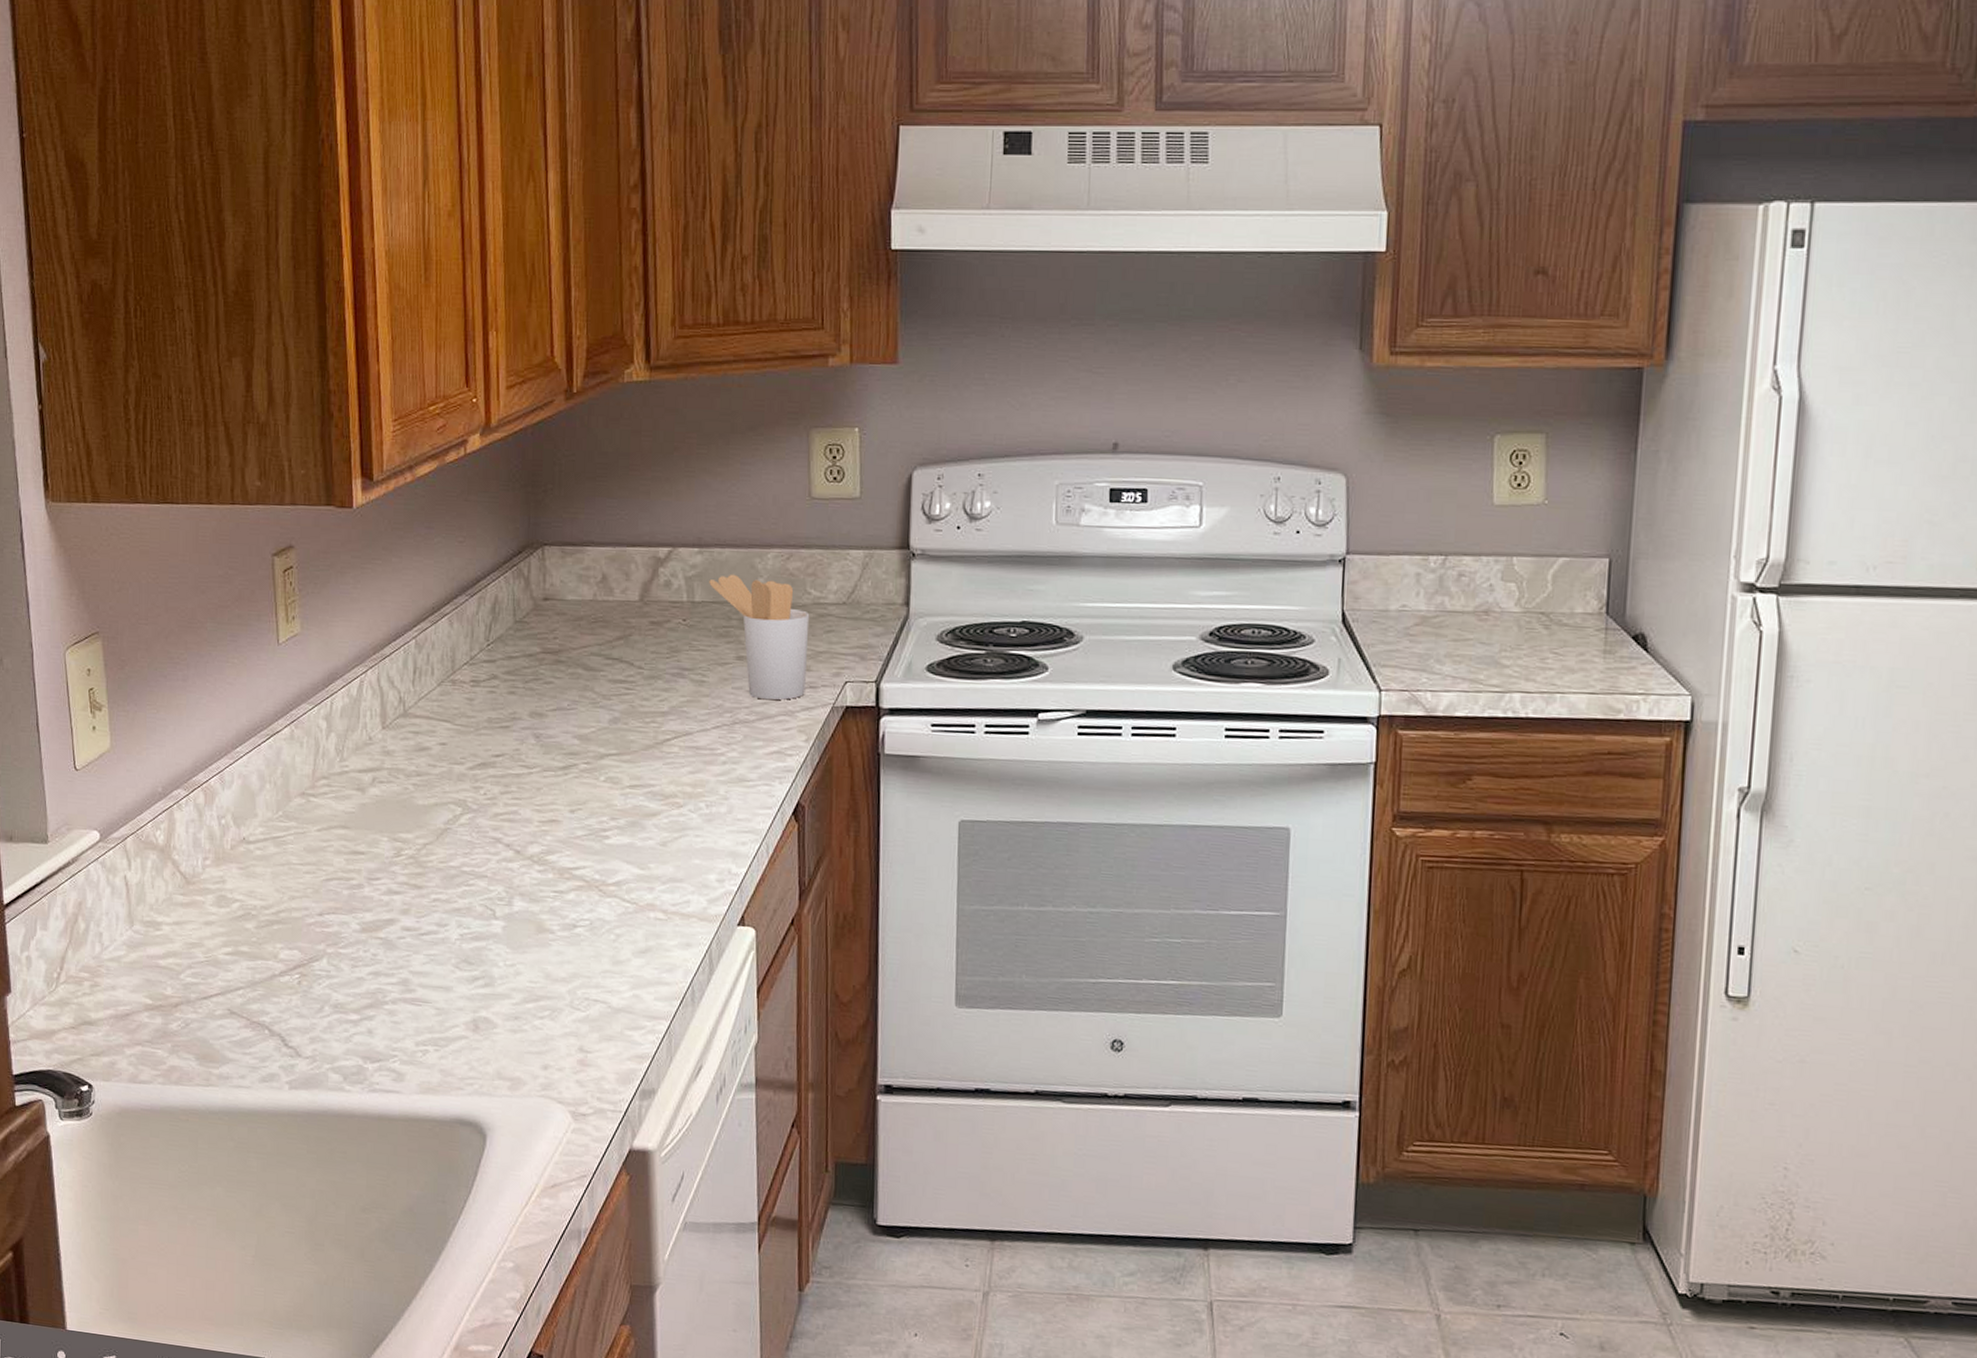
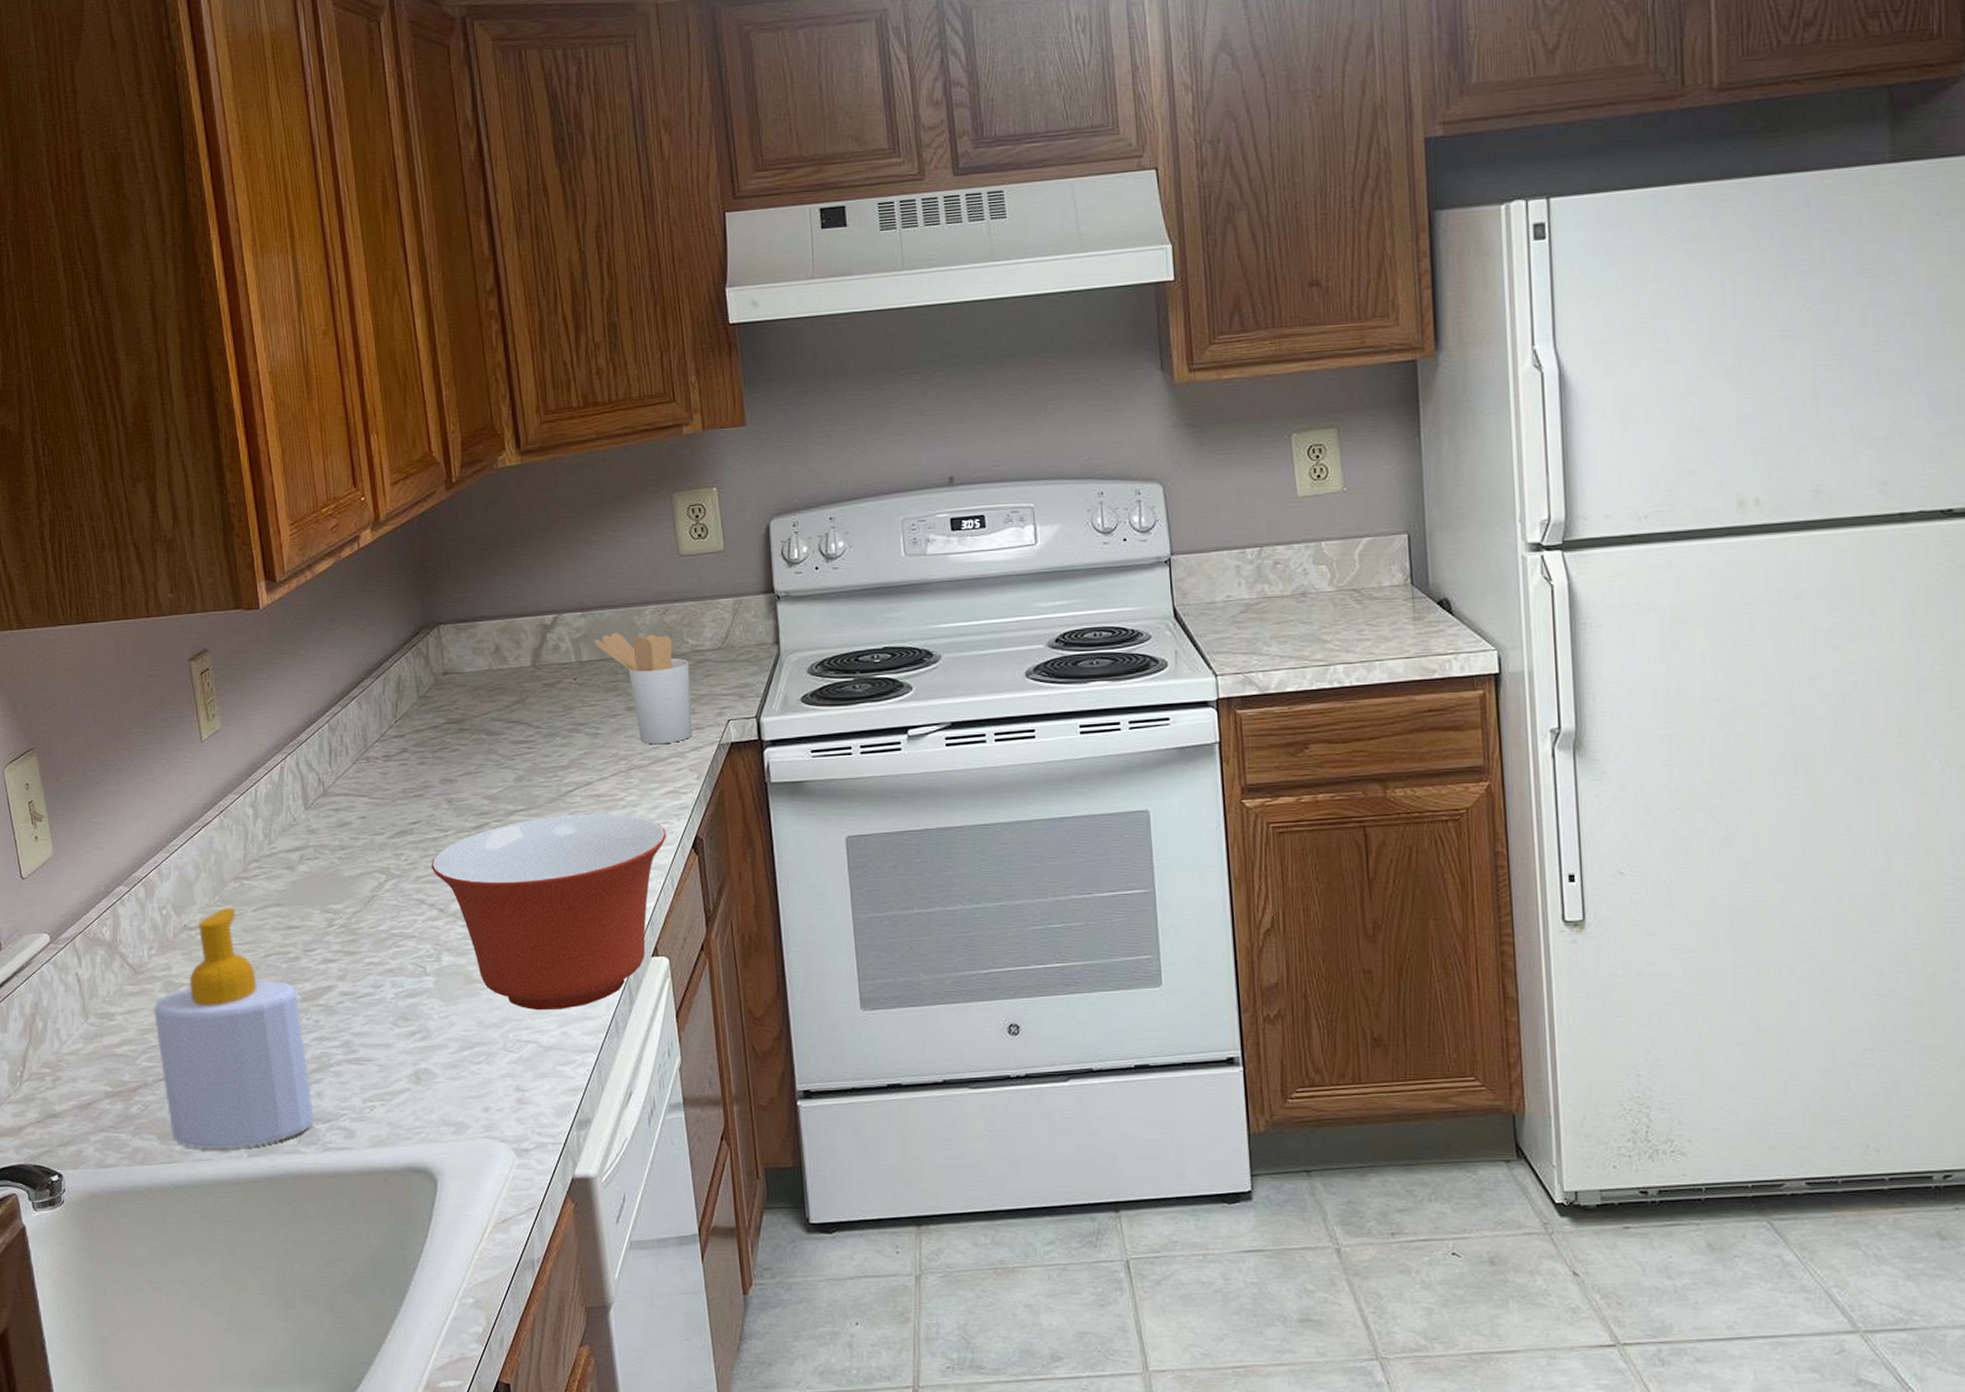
soap bottle: none [202,823,363,1079] -> present [153,907,314,1150]
mixing bowl: none [511,764,767,971] -> present [431,814,667,1010]

